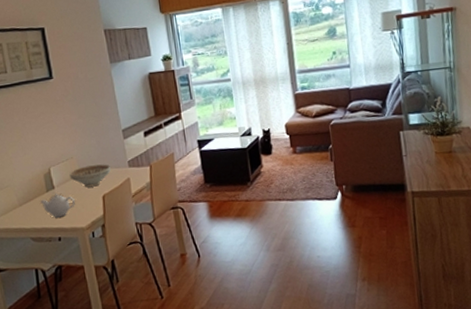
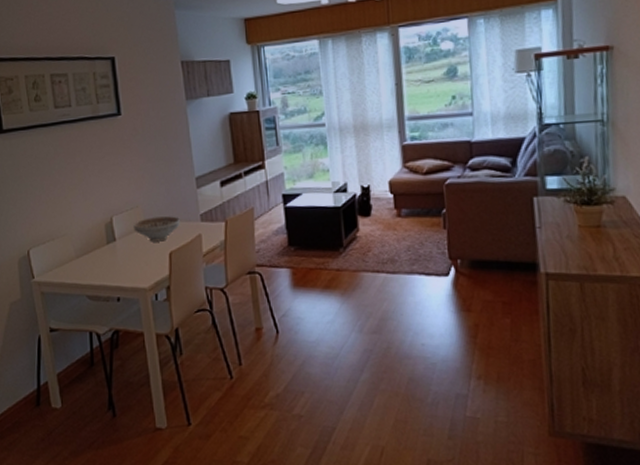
teapot: present [40,192,75,218] -> none [99,246,138,275]

